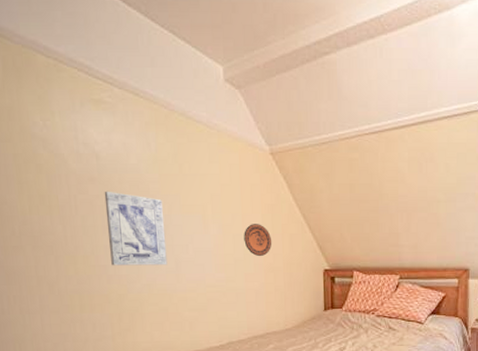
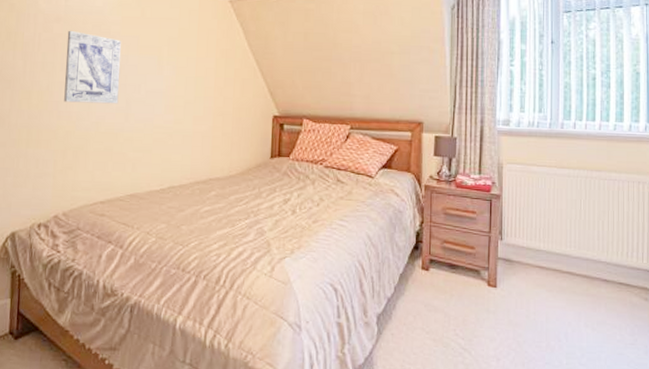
decorative plate: present [244,224,272,257] -> none [196,67,224,100]

